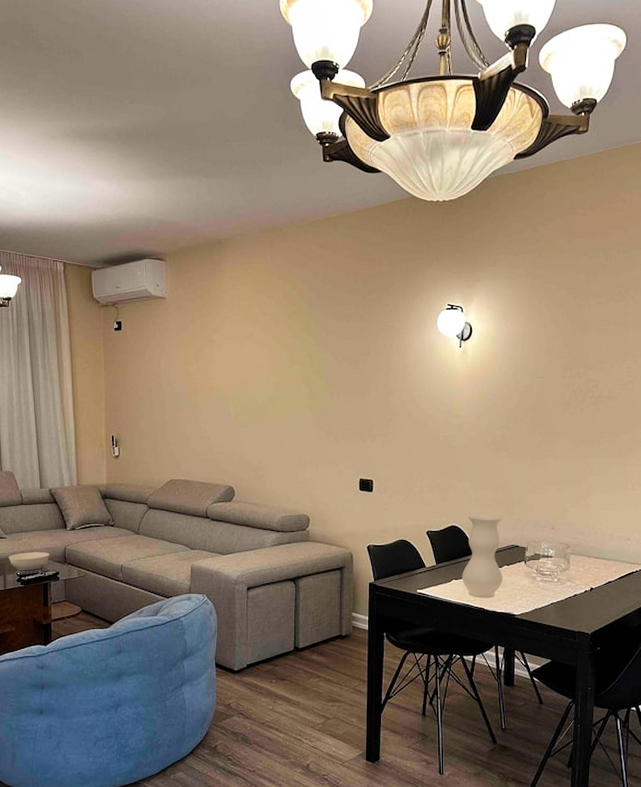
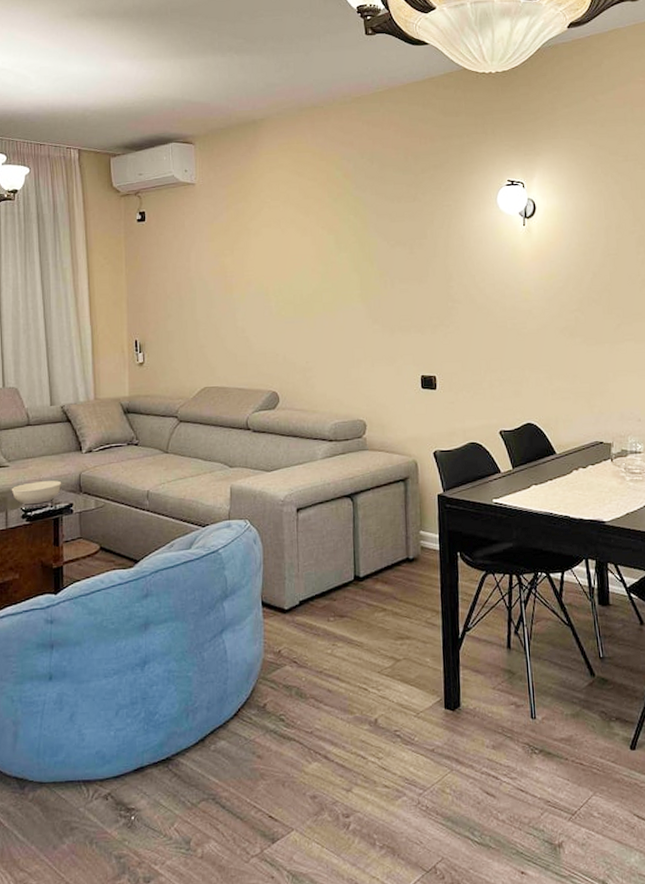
vase: present [461,515,504,598] -> none [541,408,589,505]

